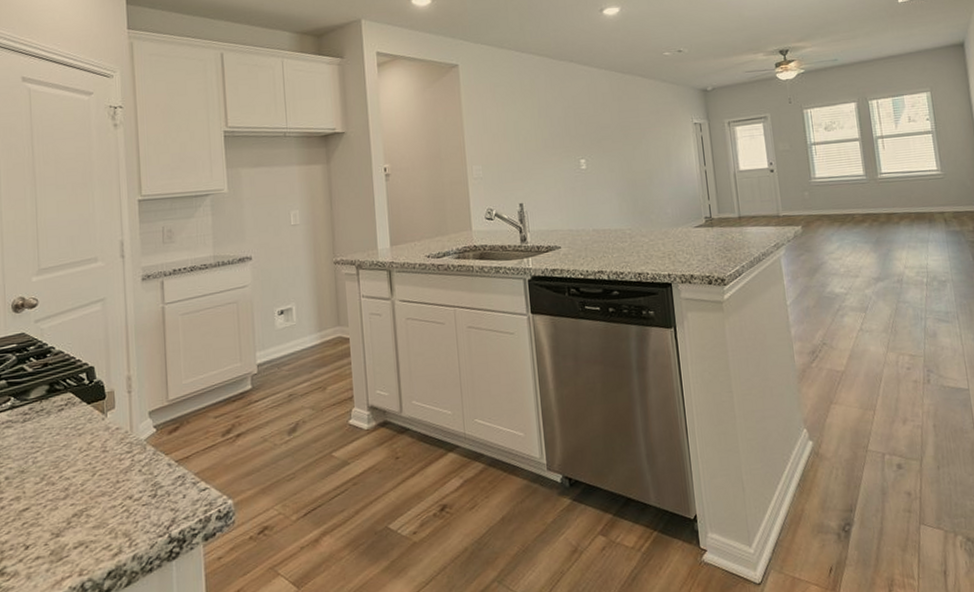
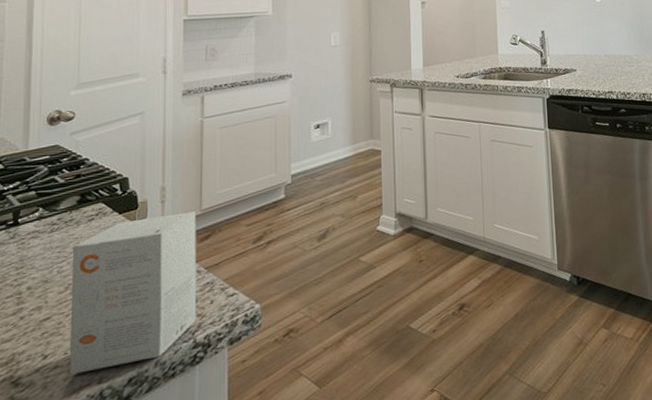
small box: none [45,402,171,566] -> present [69,212,197,375]

